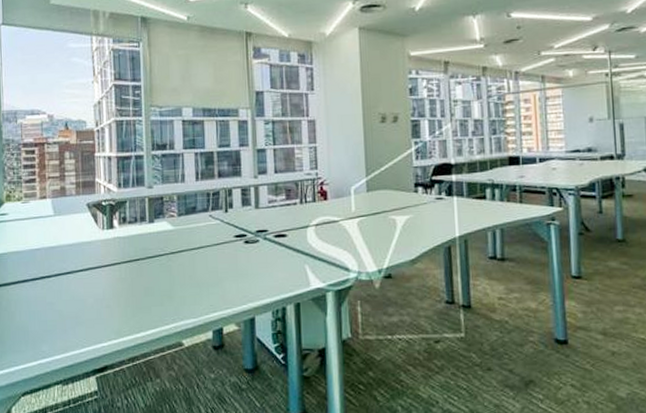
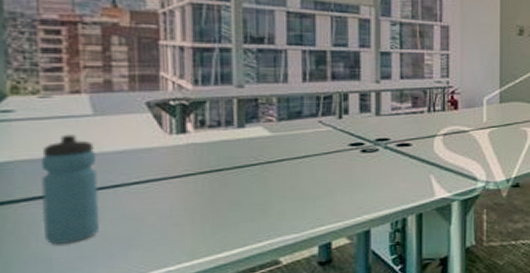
water bottle: none [22,231,58,319] -> present [40,134,100,244]

